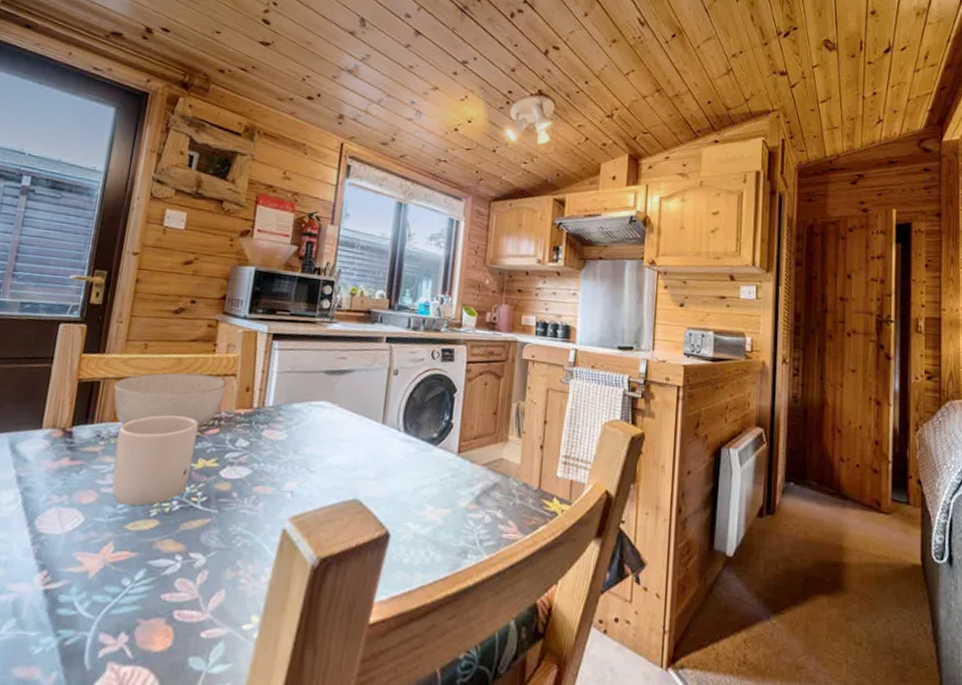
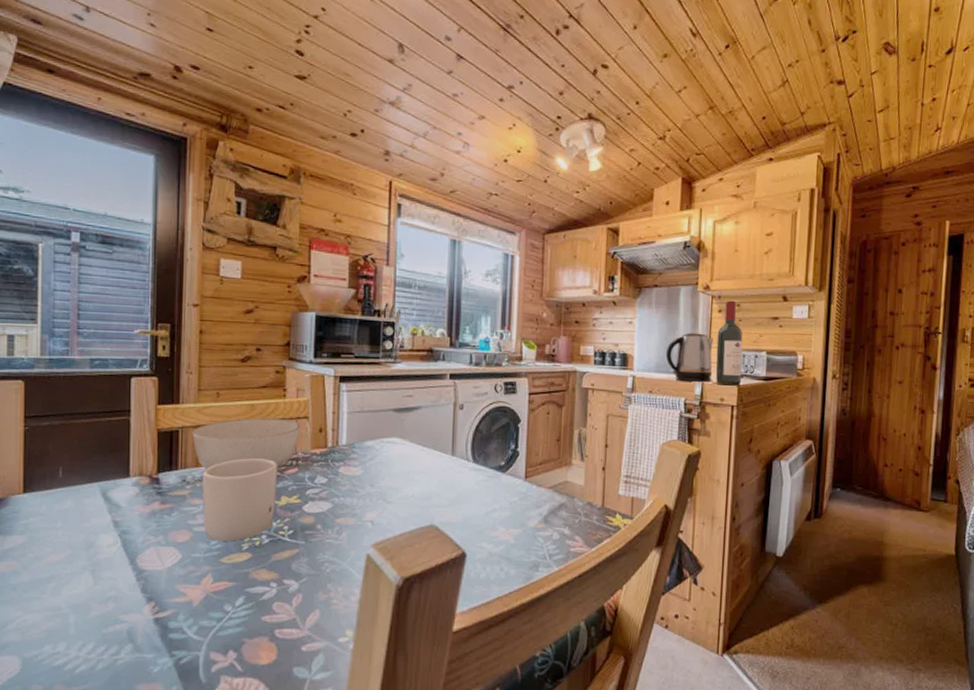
kettle: none [609,307,659,361] -> present [665,332,713,383]
wine bottle: none [661,277,690,366] -> present [715,300,743,386]

